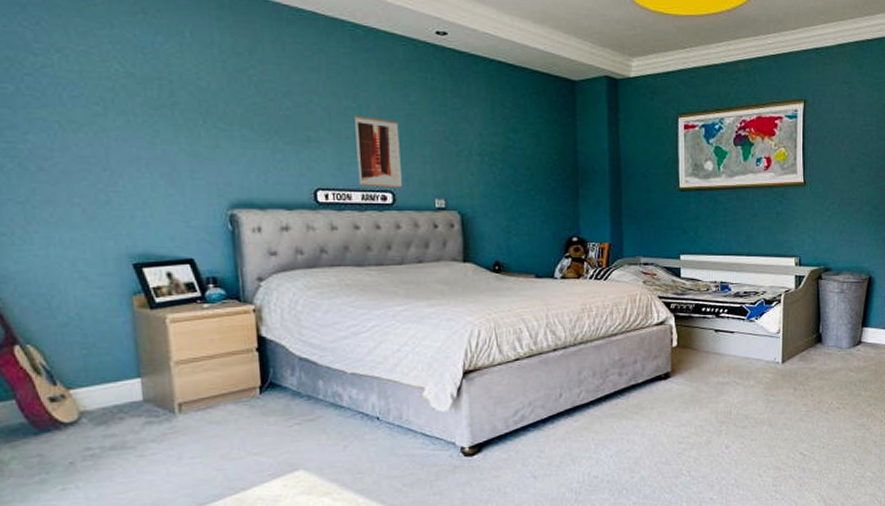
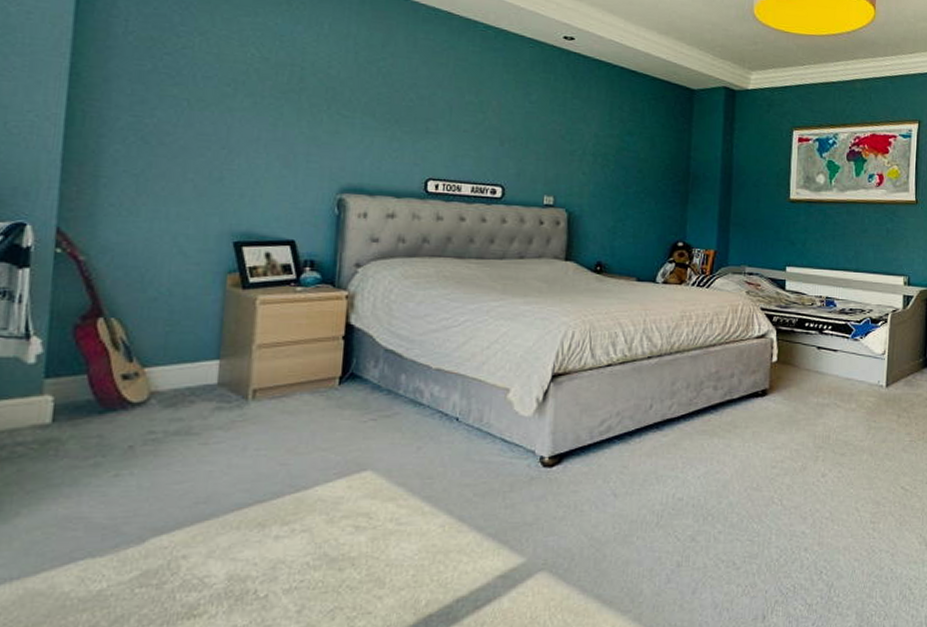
wall art: present [353,115,402,188] -> none [470,109,517,183]

